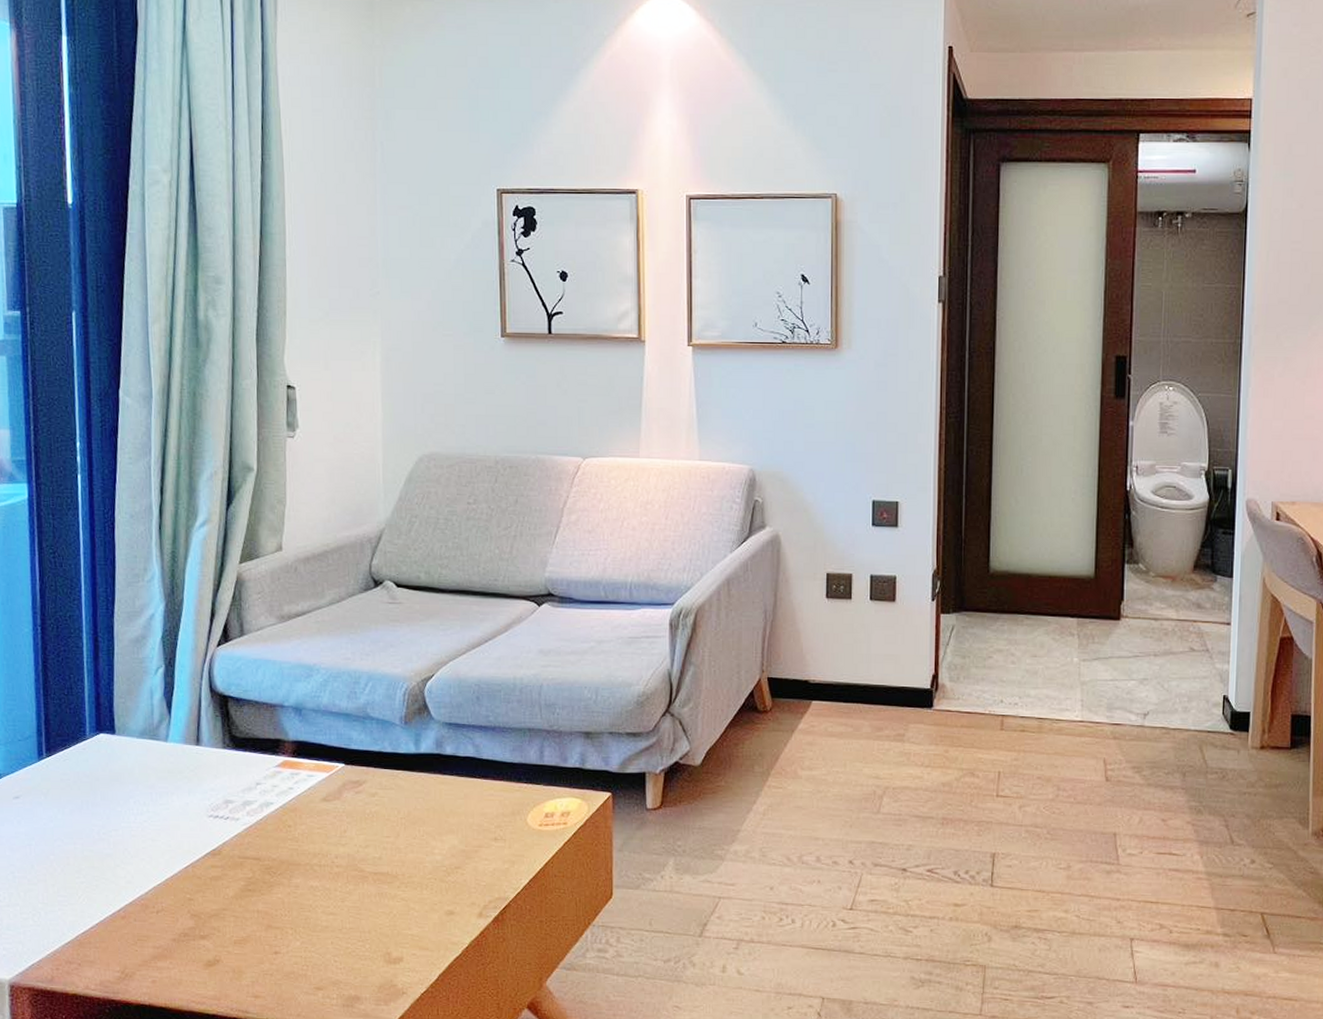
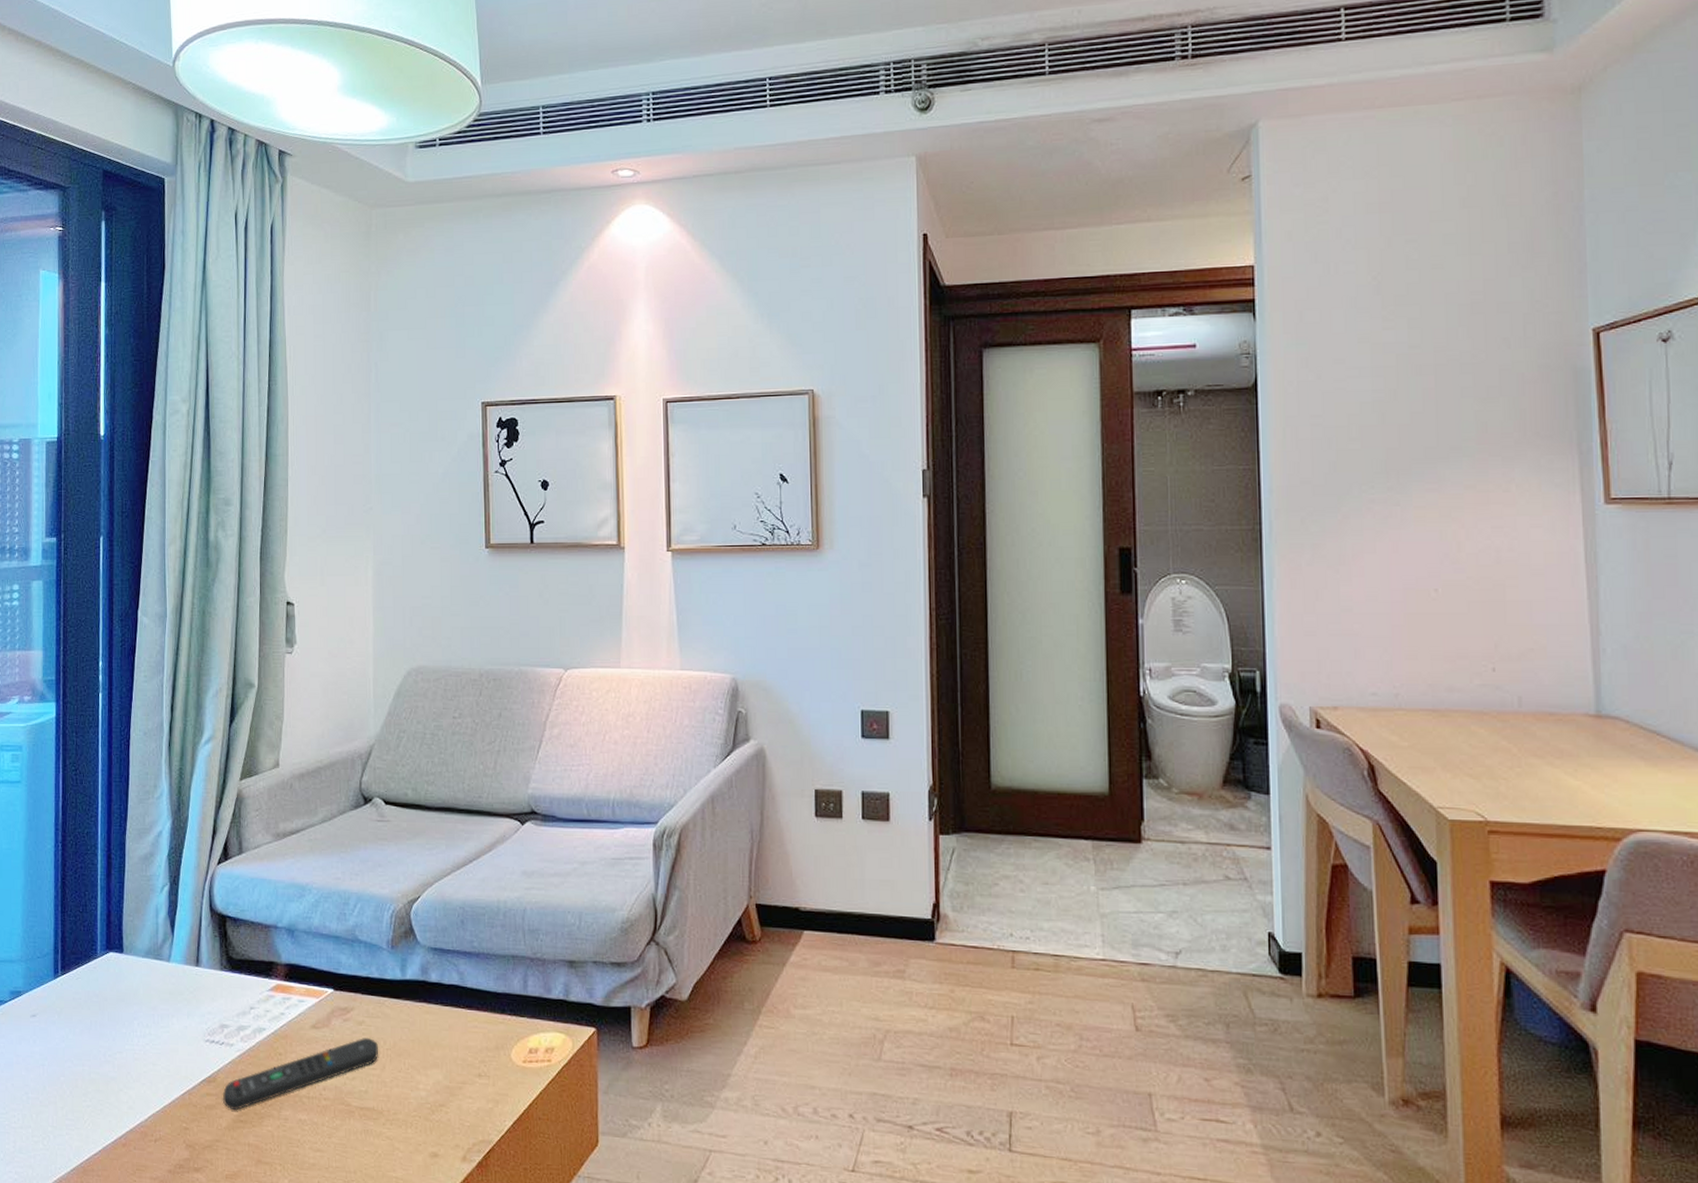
remote control: none [228,808,392,880] -> present [222,1038,378,1110]

